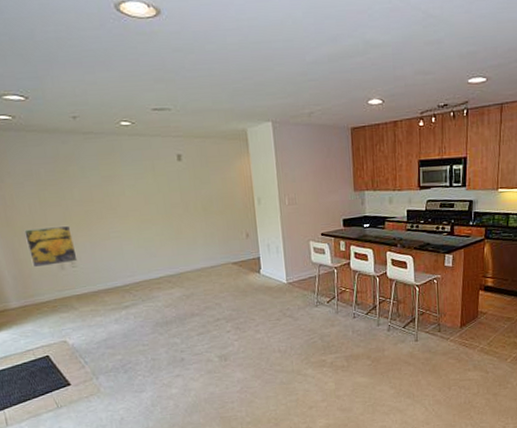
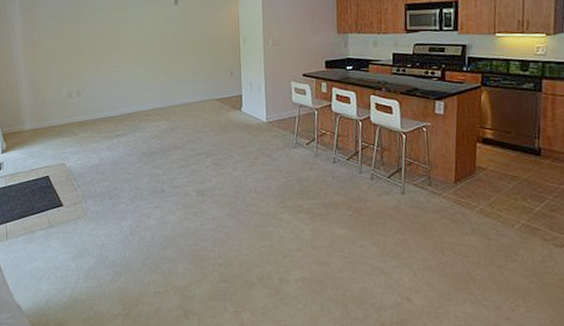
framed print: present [24,225,78,268] -> none [45,59,83,96]

